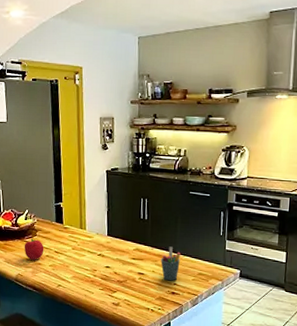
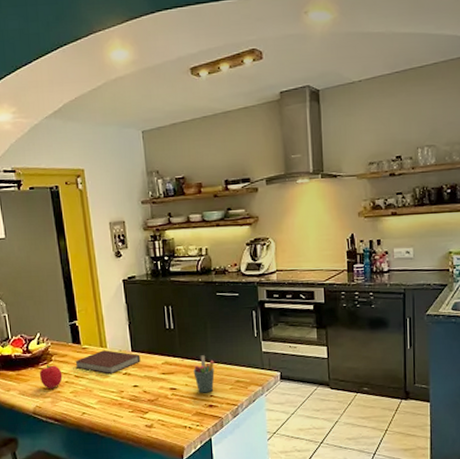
notebook: none [56,231,115,254] -> present [75,350,141,374]

